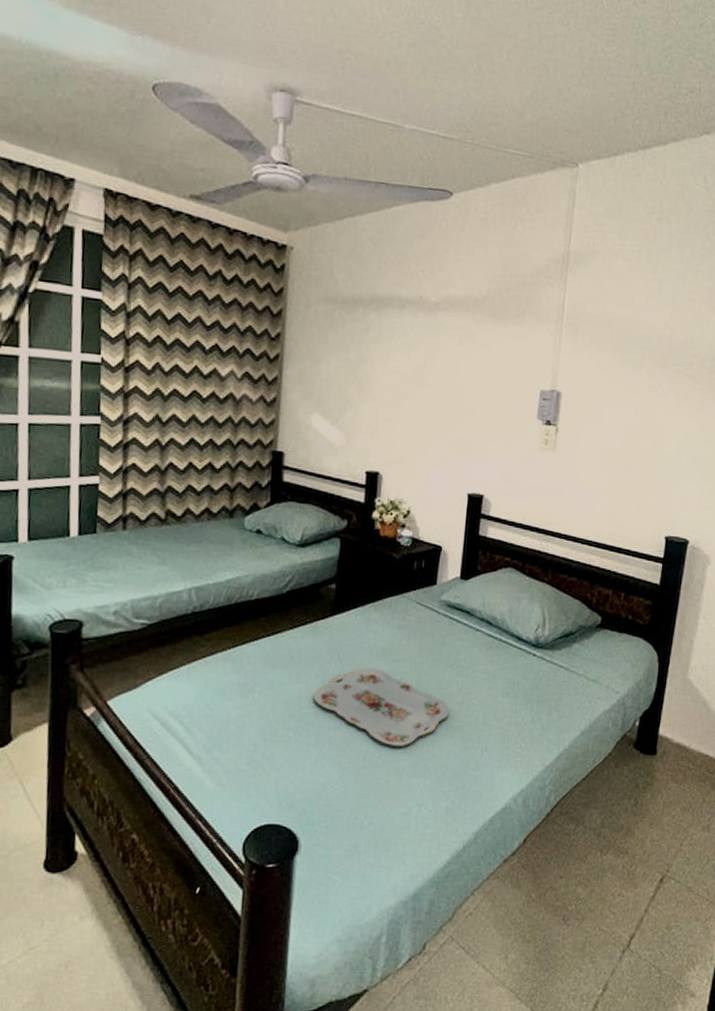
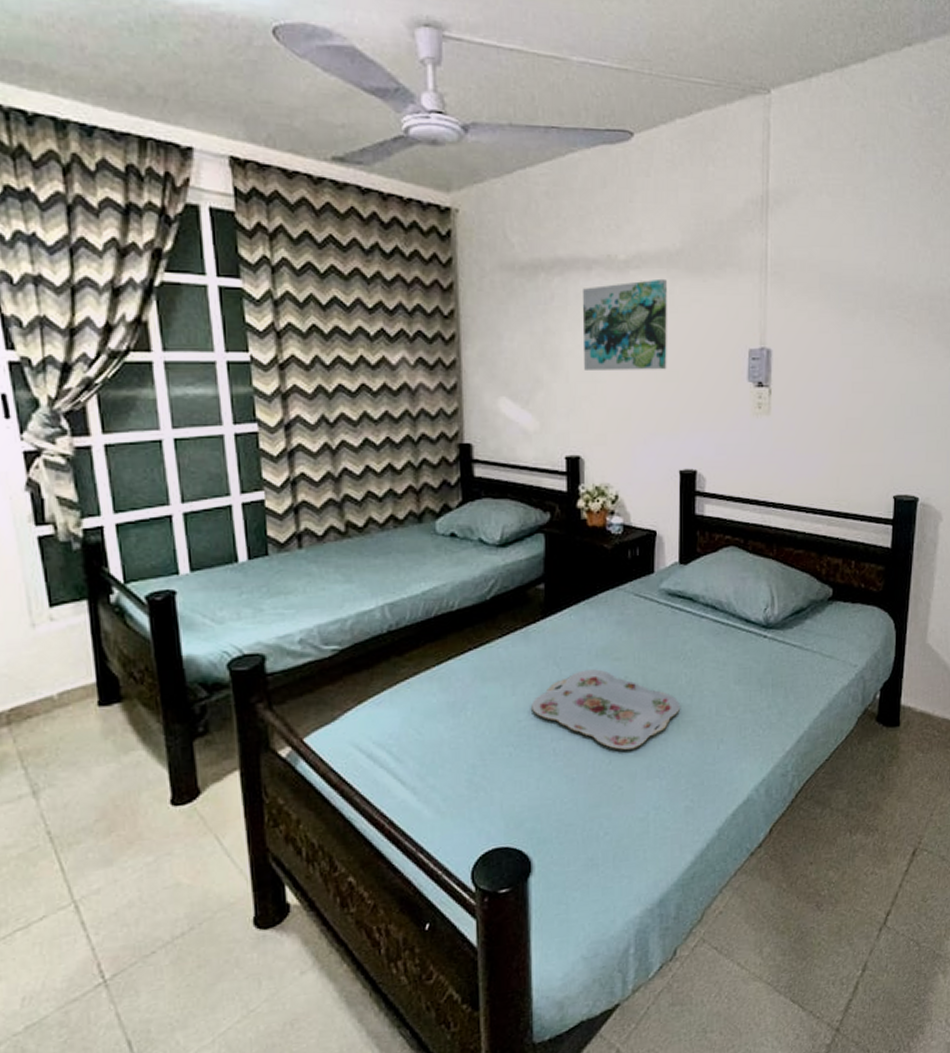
wall art: none [390,321,471,402] -> present [583,278,667,370]

